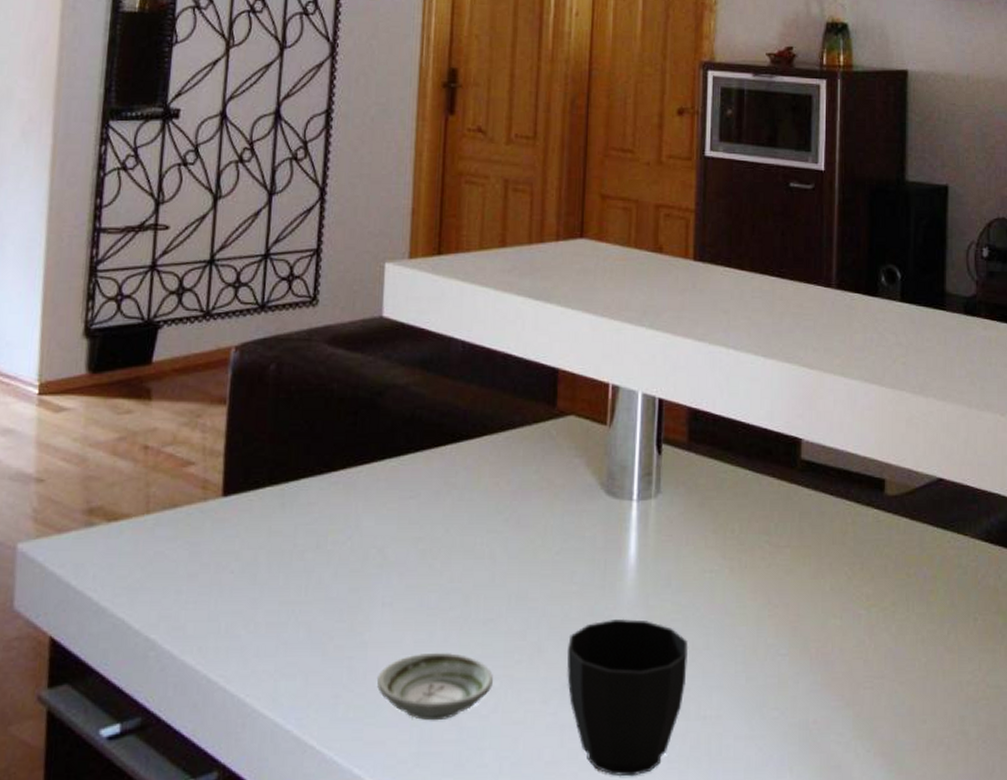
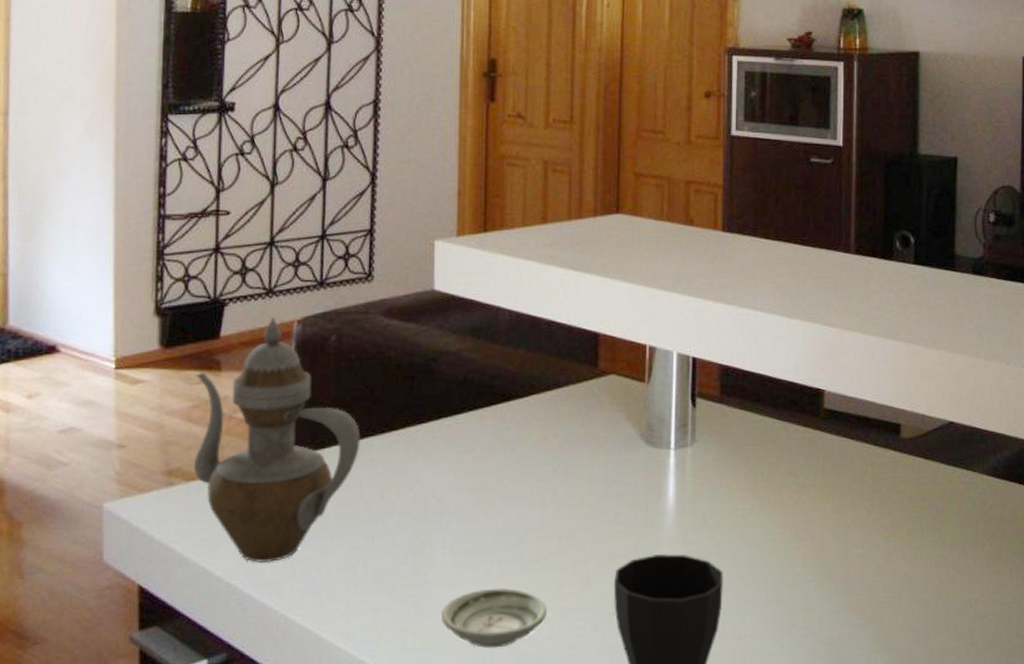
teapot: none [116,342,298,616] -> present [193,317,361,563]

